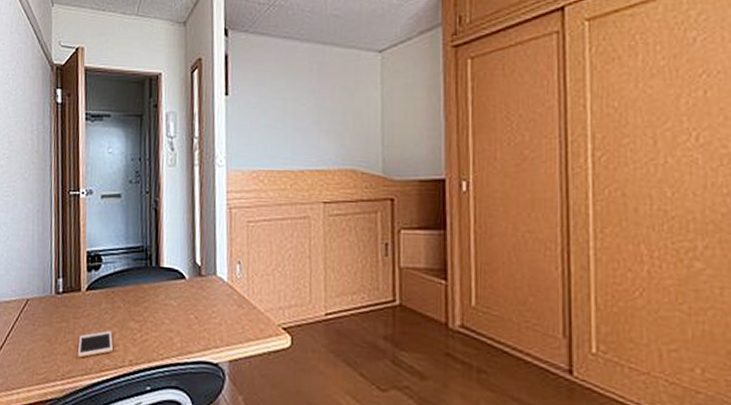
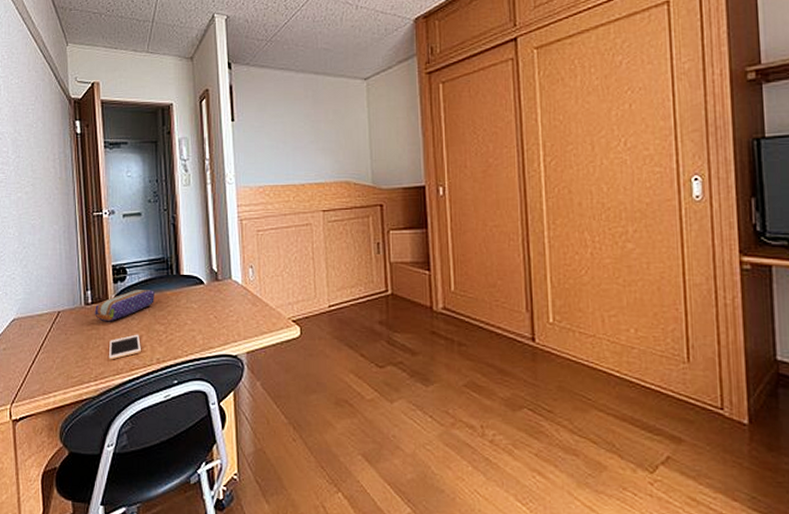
pencil case: none [65,280,131,315] -> present [95,290,154,322]

